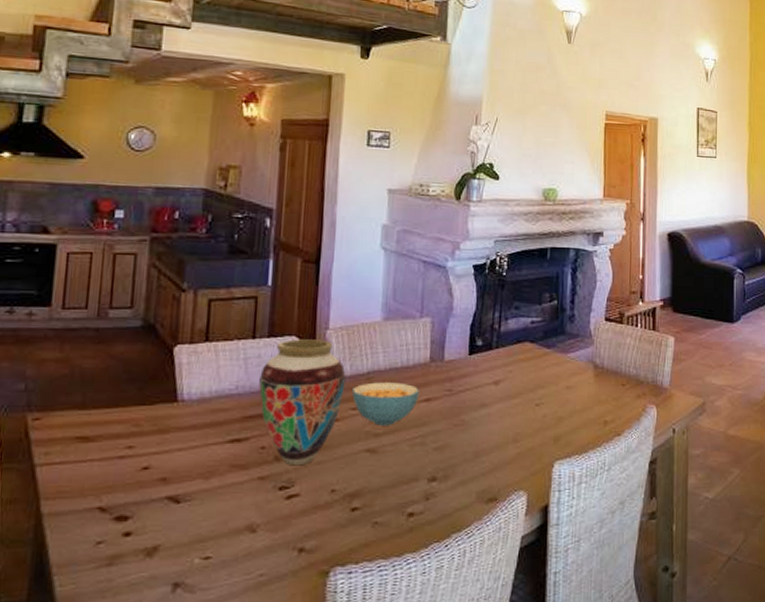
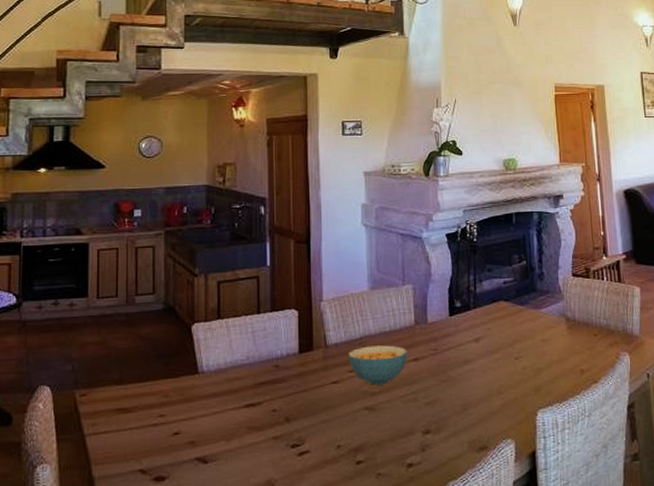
vase: present [259,339,346,465] -> none [266,311,342,425]

